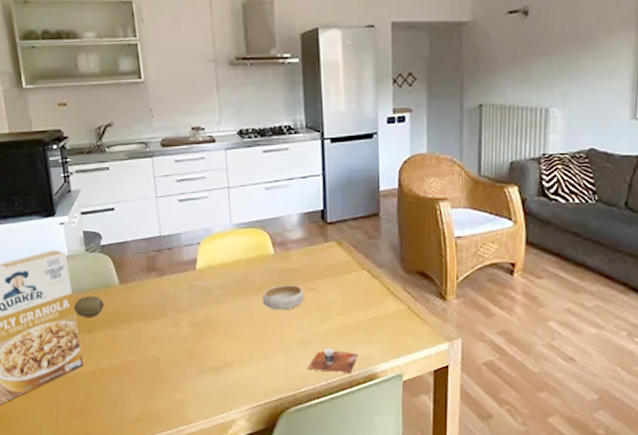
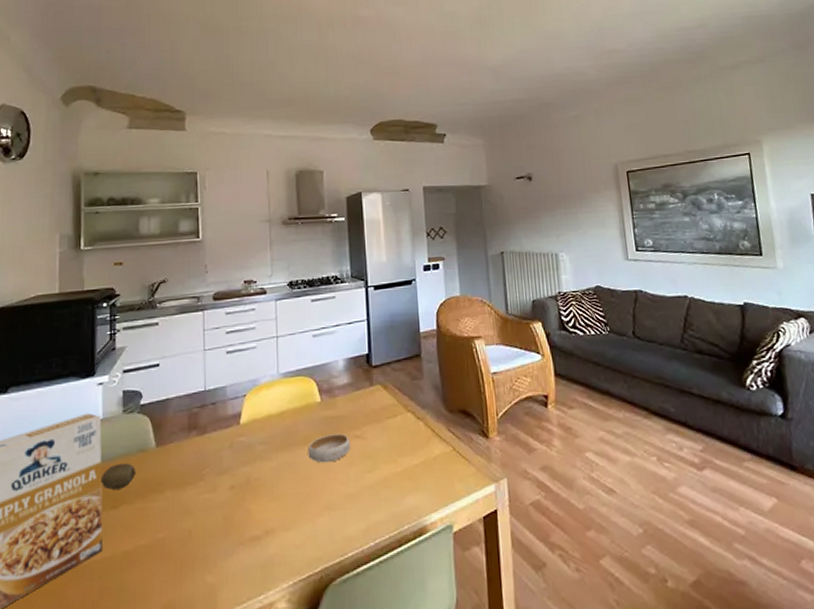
cup: present [308,348,358,373] -> none [354,502,407,530]

